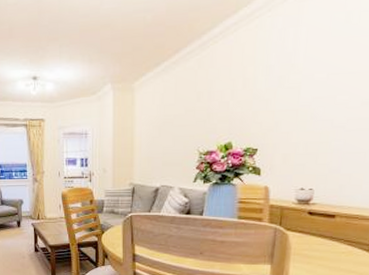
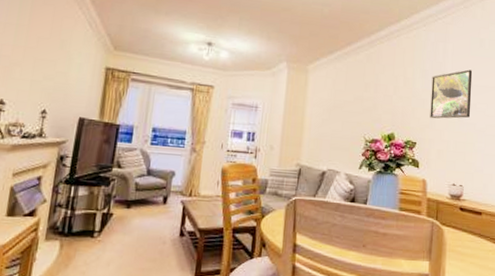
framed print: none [274,55,333,121] -> present [430,69,473,119]

